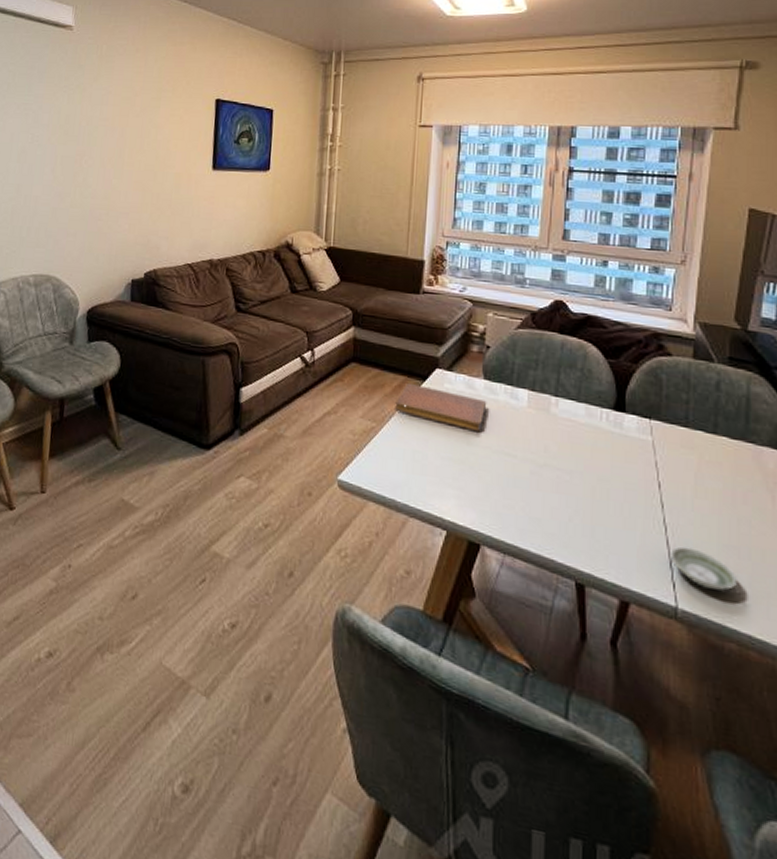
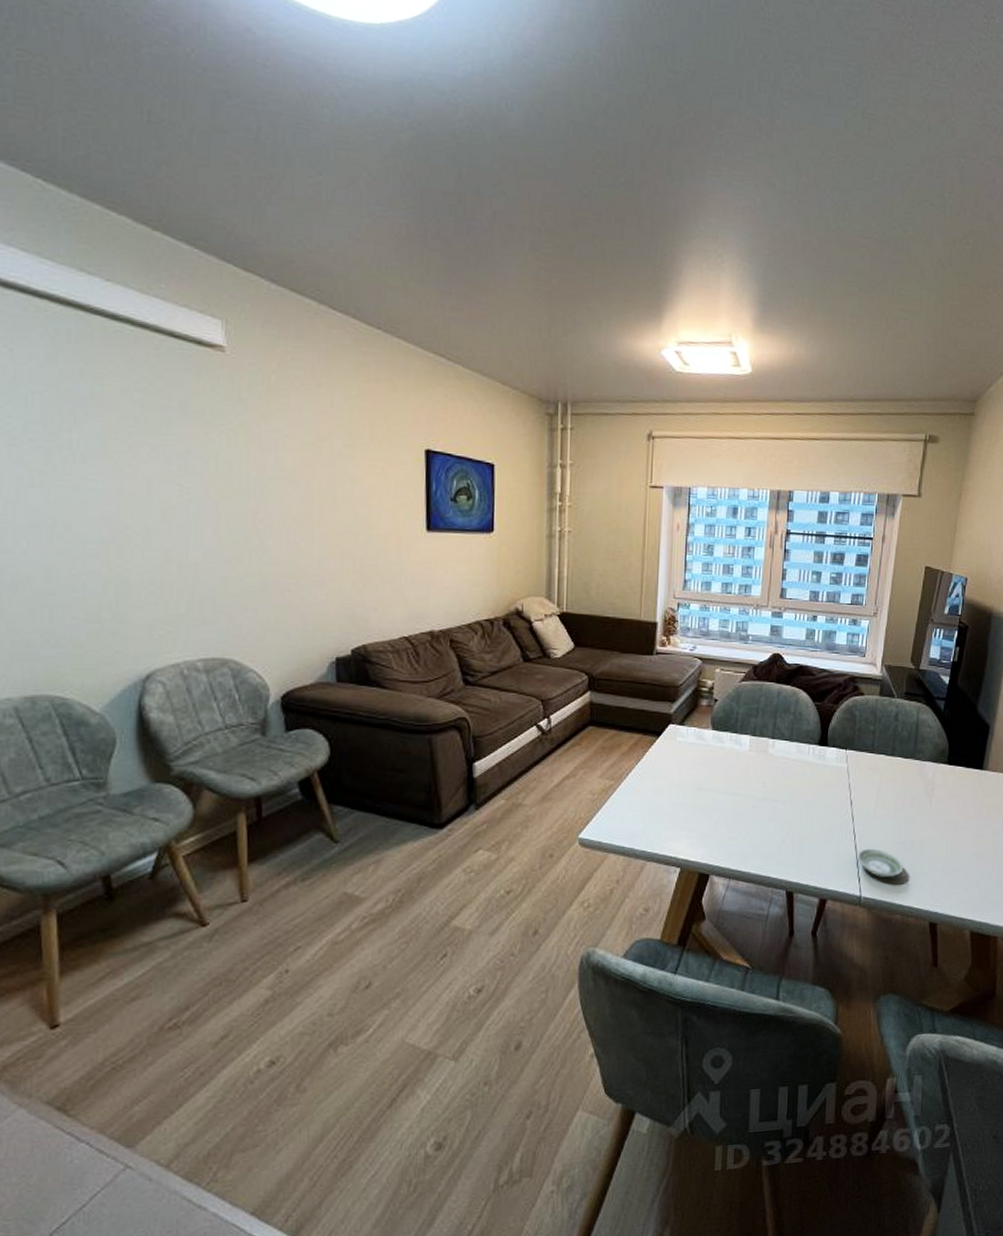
notebook: present [395,382,487,433] -> none [632,740,715,778]

